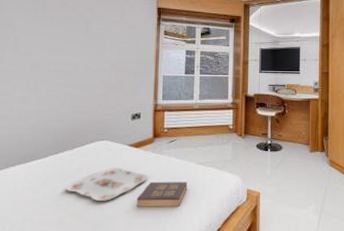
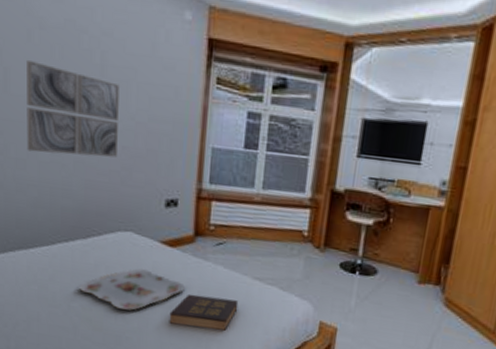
wall art: none [29,29,98,91] -> present [27,59,120,158]

